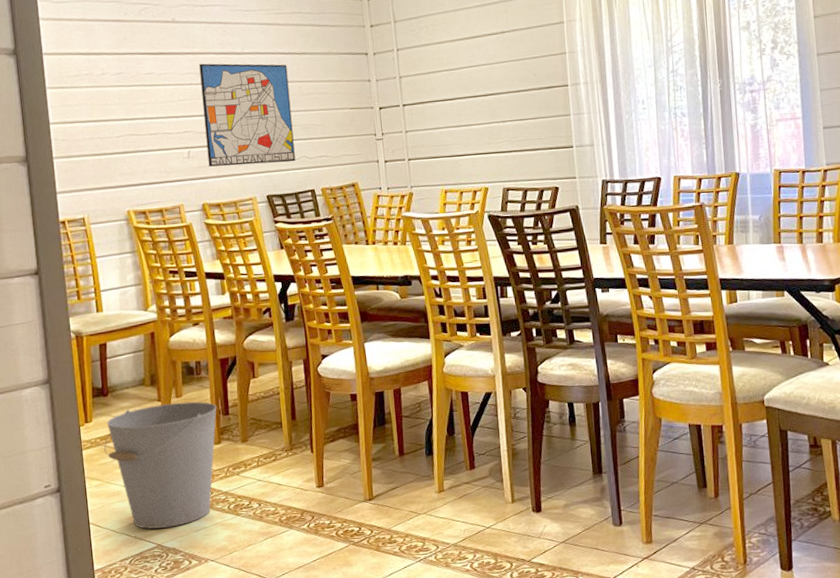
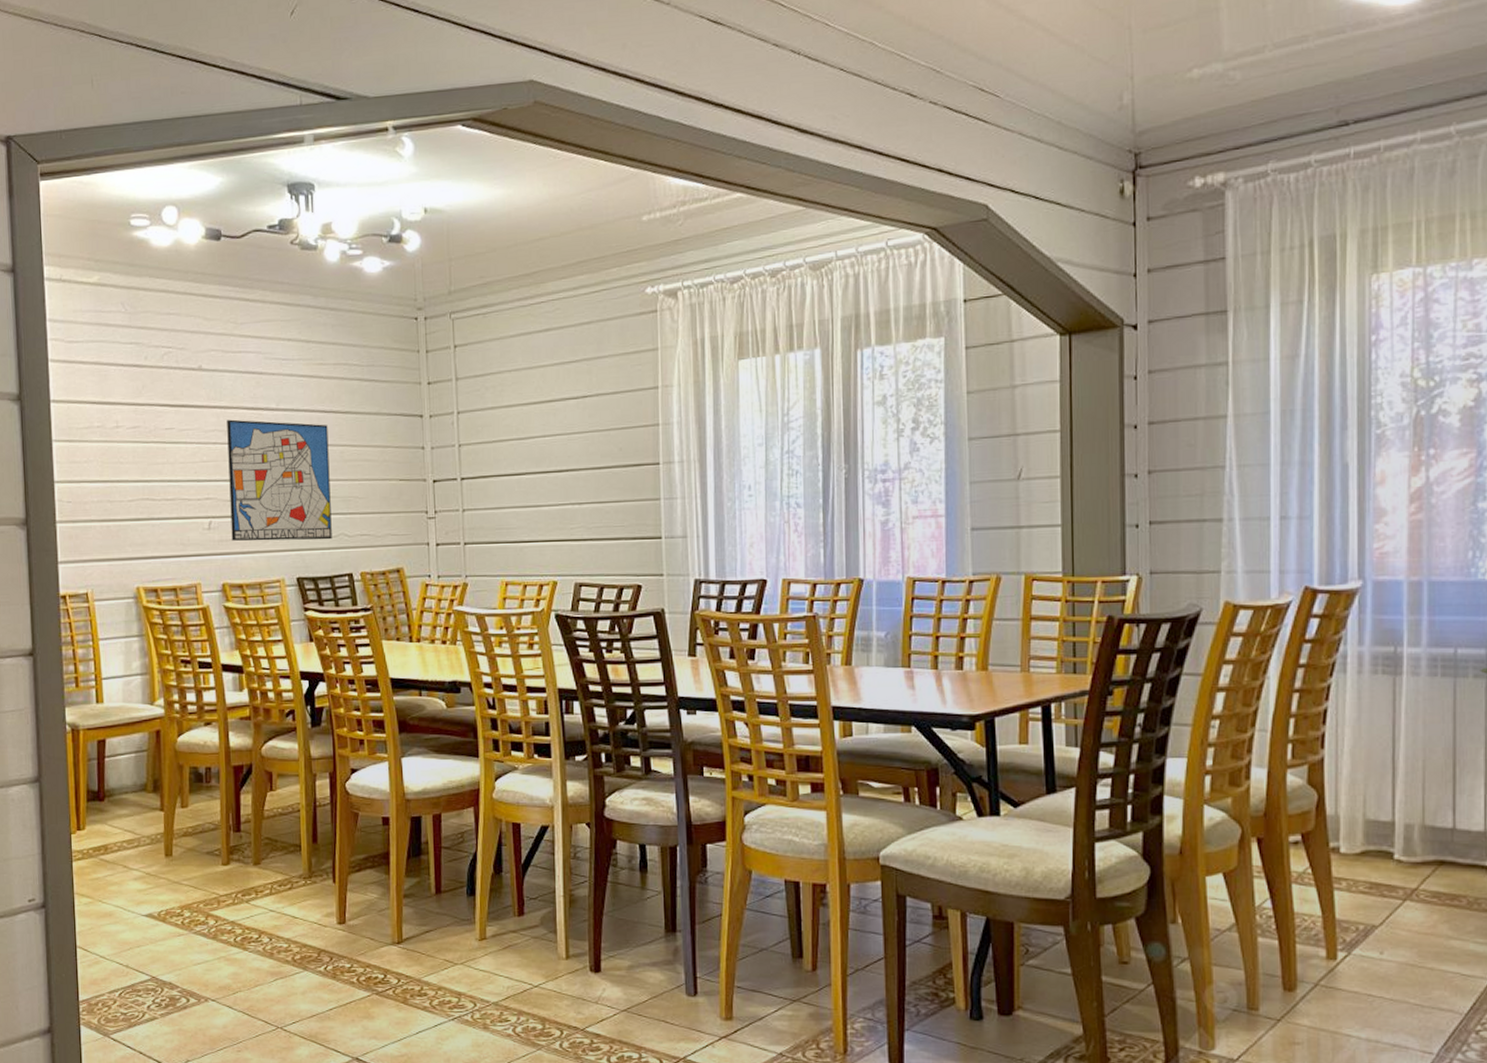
bucket: present [104,401,217,529] -> none [97,814,227,958]

